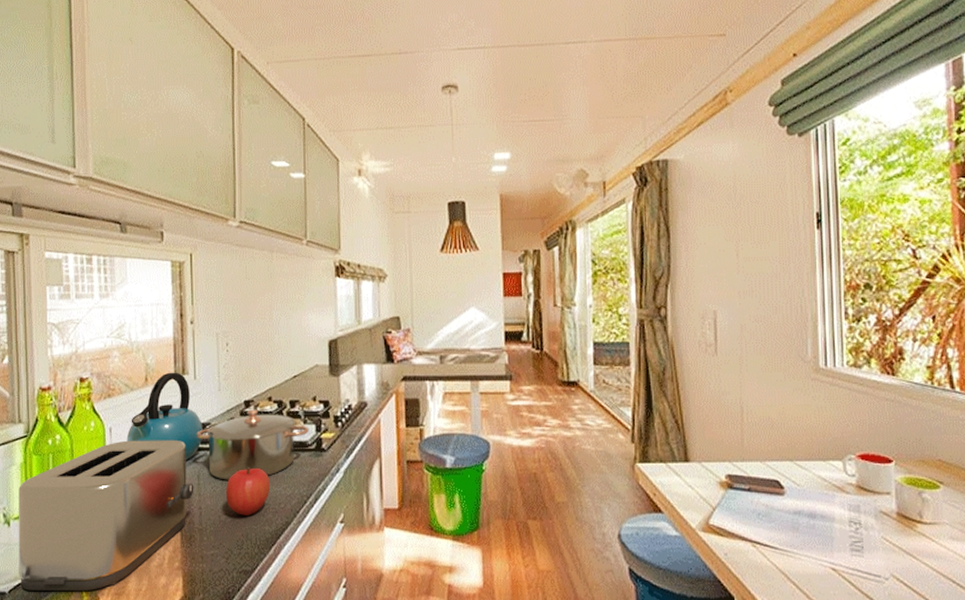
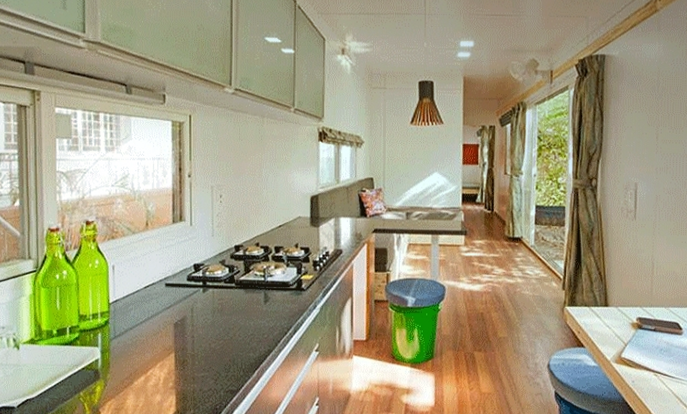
toaster: present [18,439,194,591] -> none [27,277,188,406]
kettle: present [126,372,203,461] -> none [128,219,197,296]
cooking pot: present [195,409,309,480] -> none [190,253,291,313]
fruit: present [226,466,271,517] -> none [216,302,256,345]

